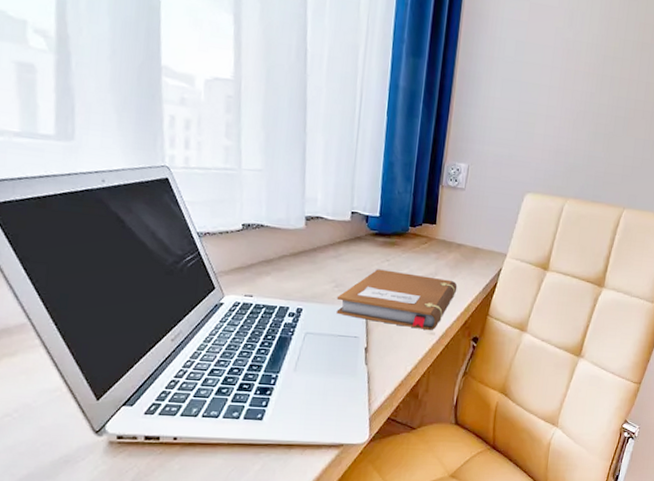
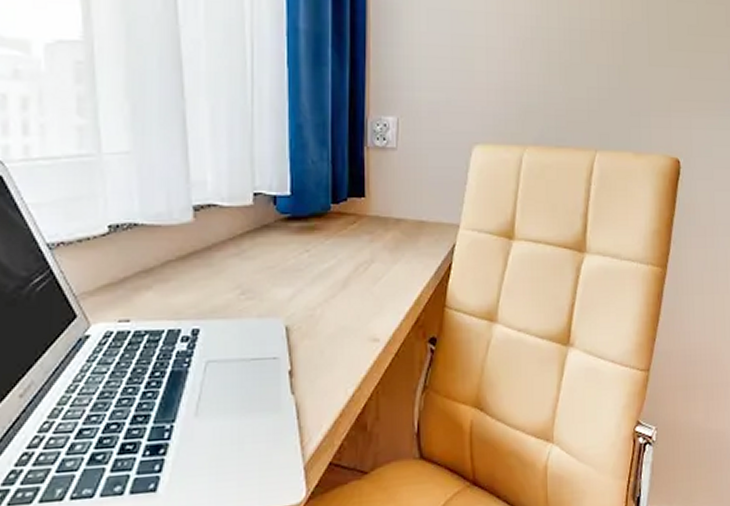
notebook: present [336,269,458,331] -> none [244,263,402,337]

